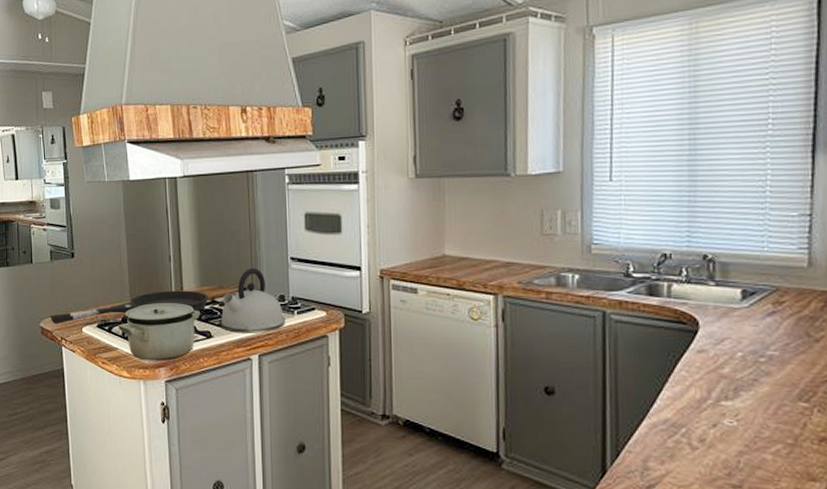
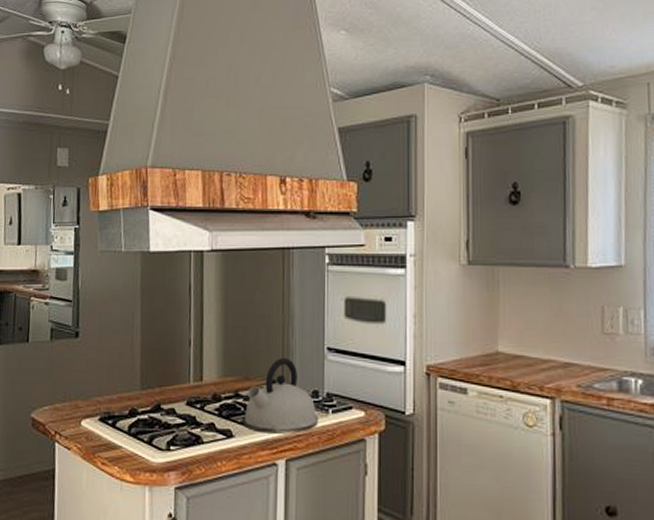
frying pan: present [49,290,208,325] -> none [43,380,231,416]
saucepan: present [118,303,200,362] -> none [124,394,221,465]

